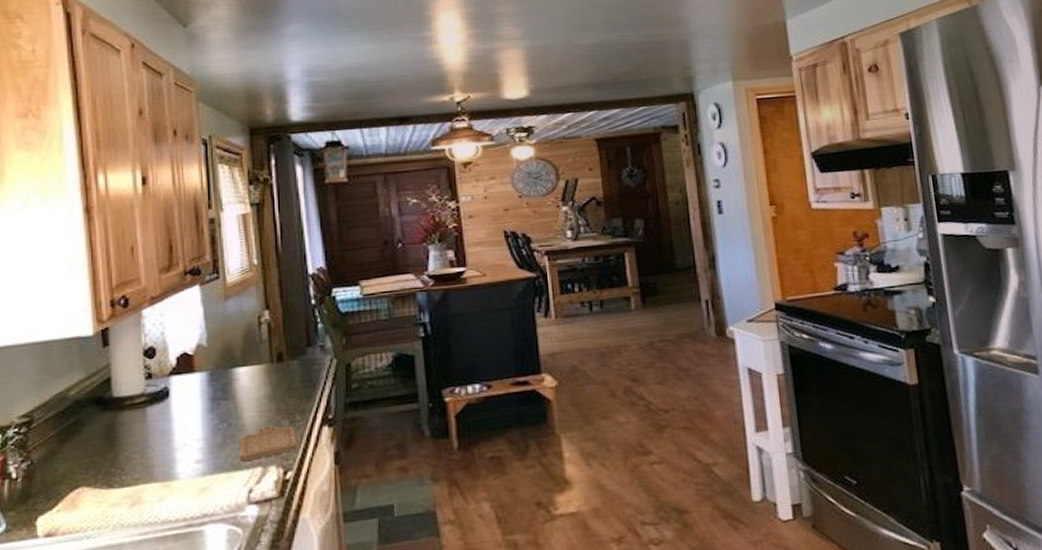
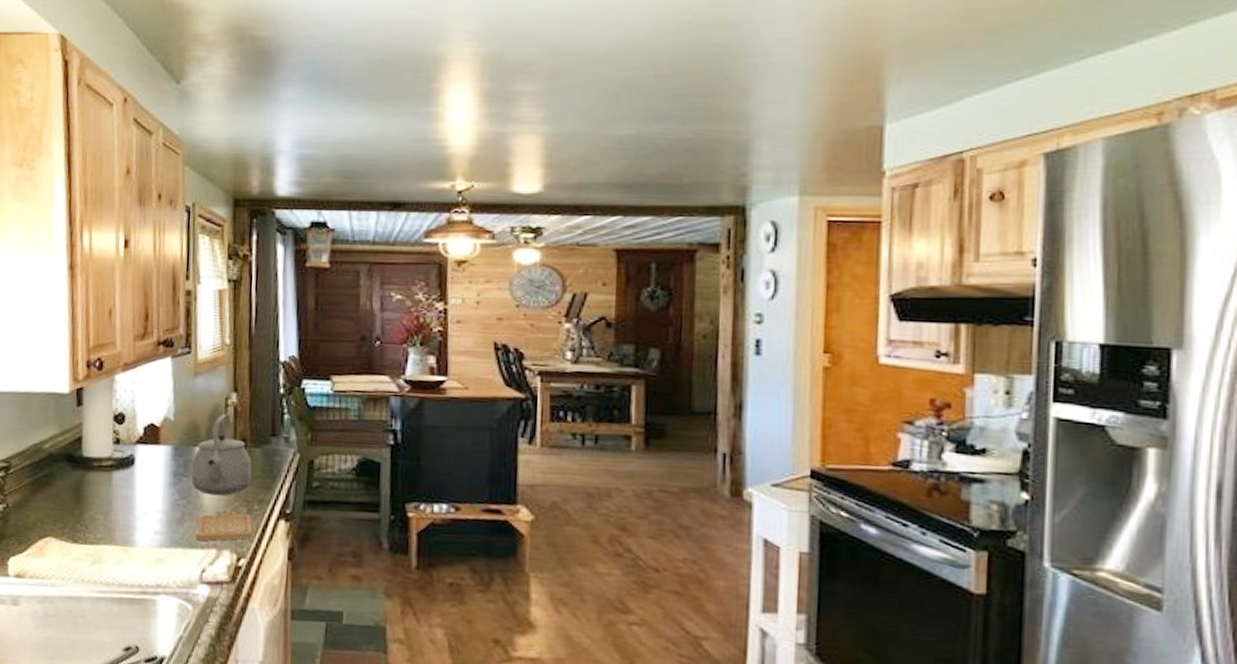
tea kettle: none [229,331,292,414] -> present [191,413,252,496]

